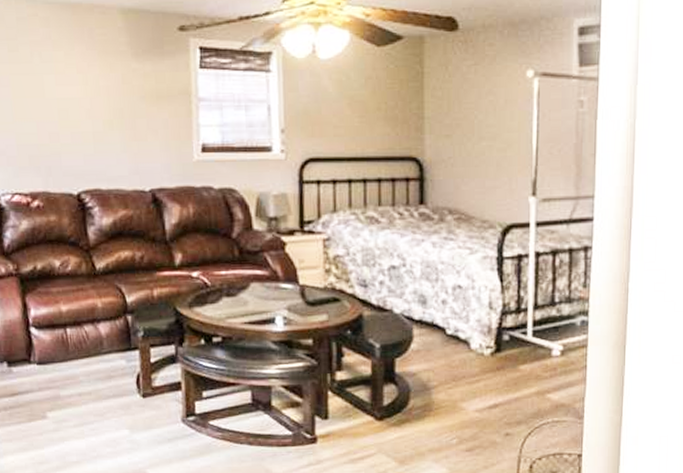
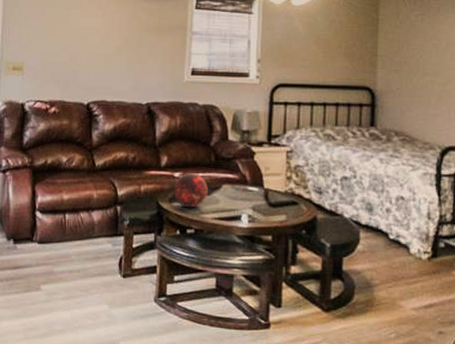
decorative orb: none [192,271,234,313] -> present [173,173,208,208]

